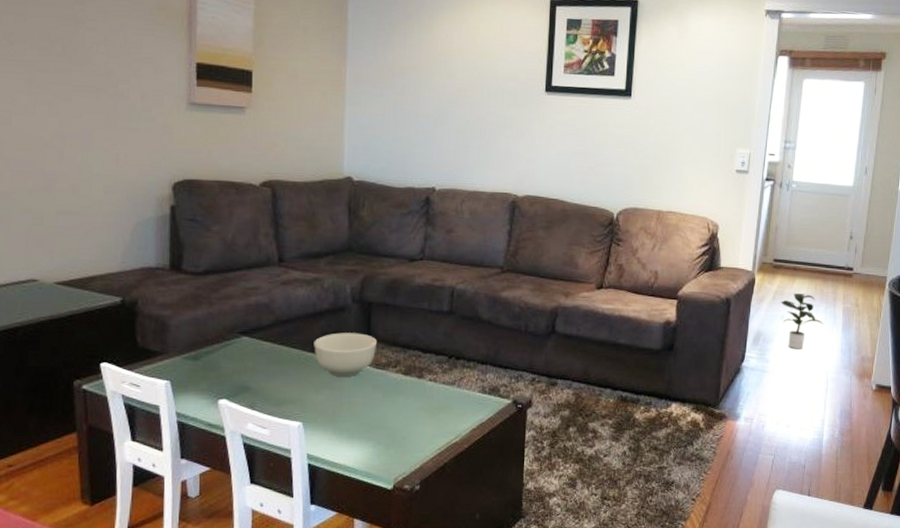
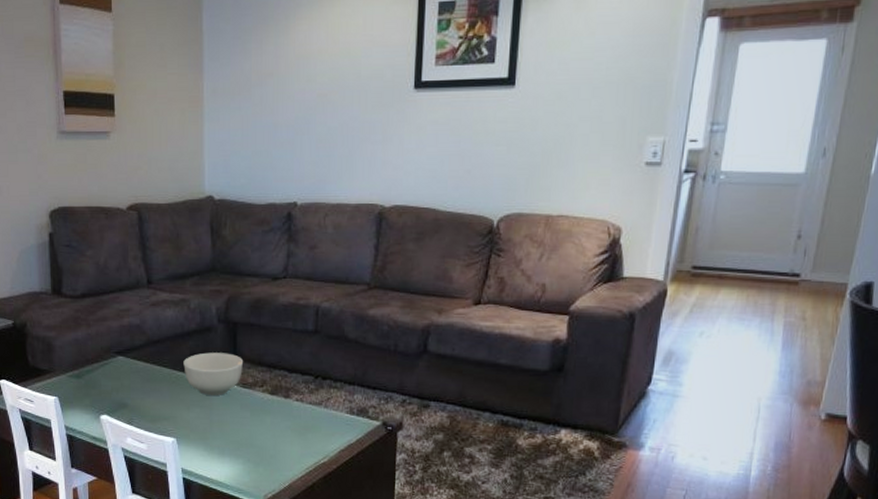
potted plant: present [781,293,824,350] -> none [700,306,757,372]

